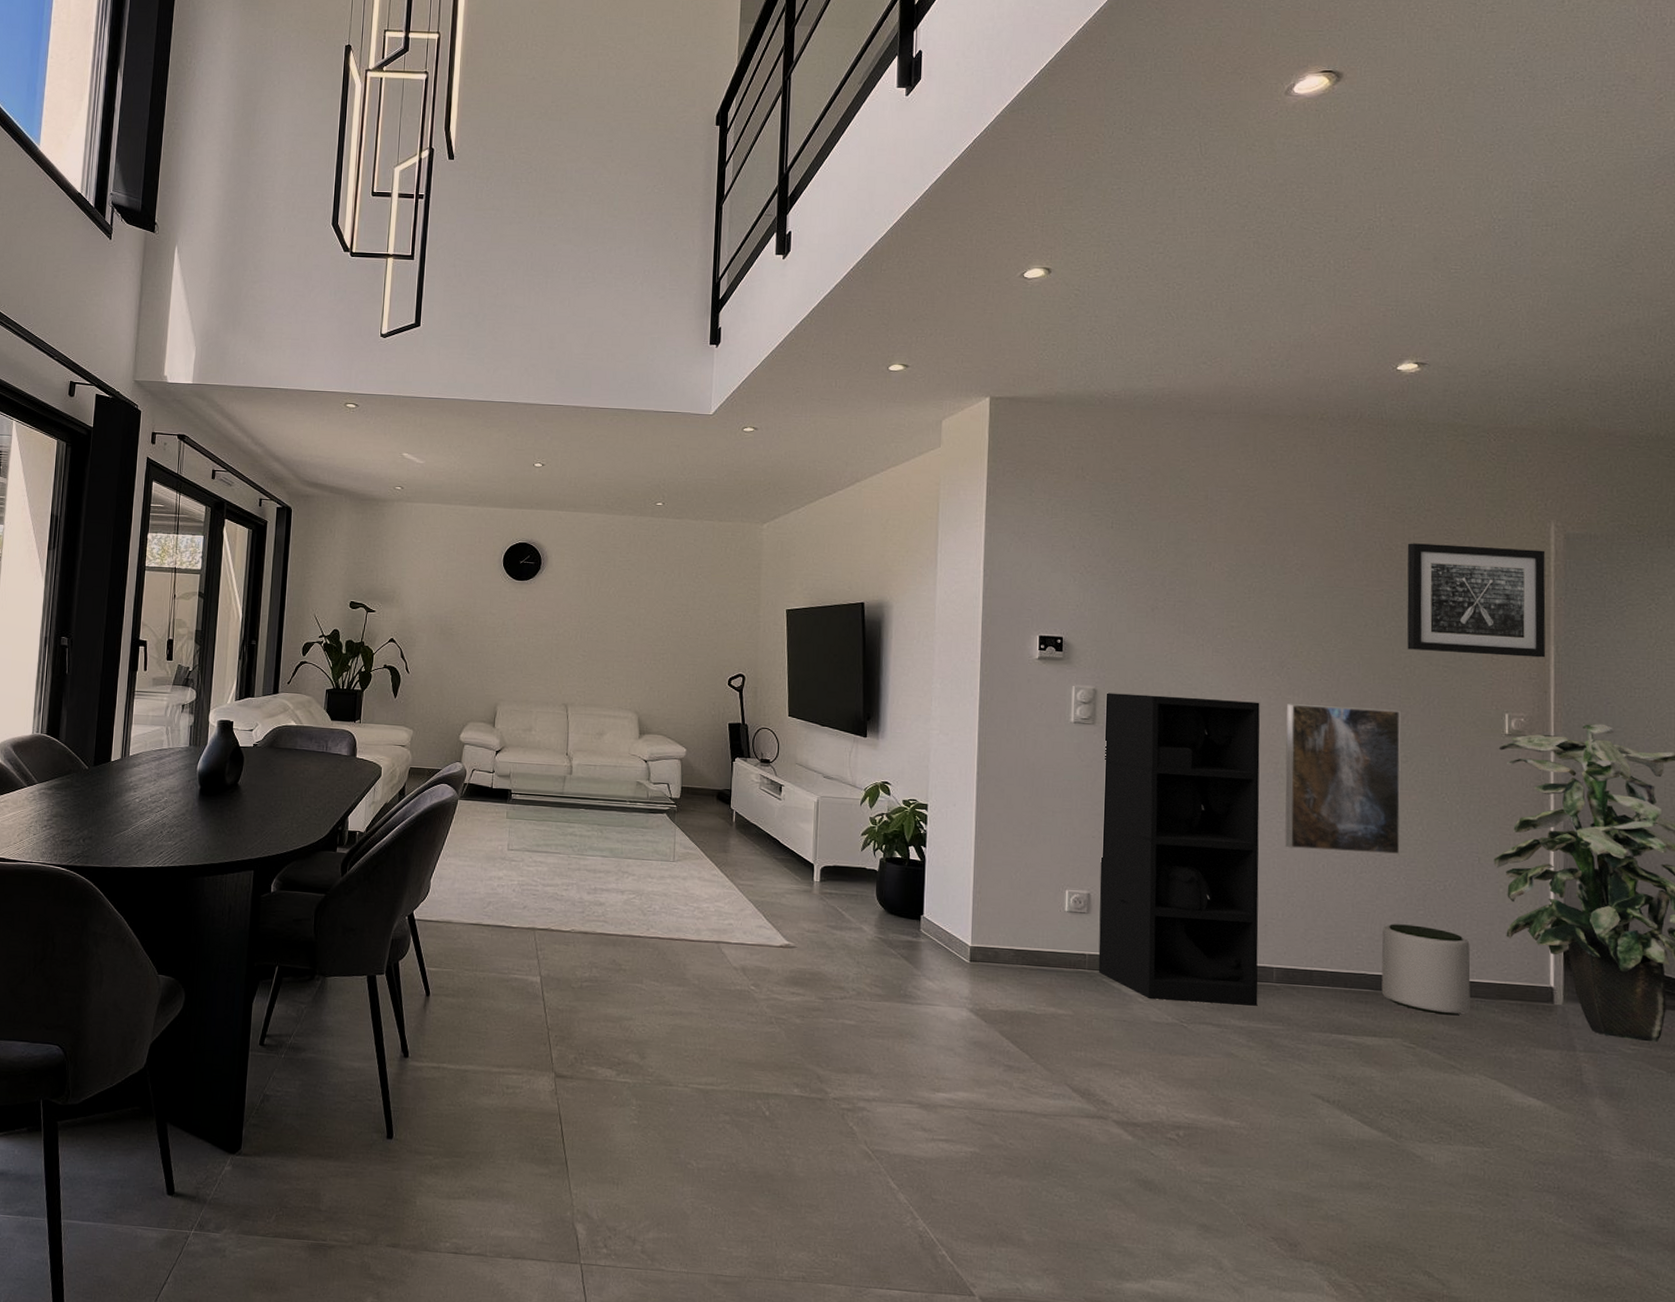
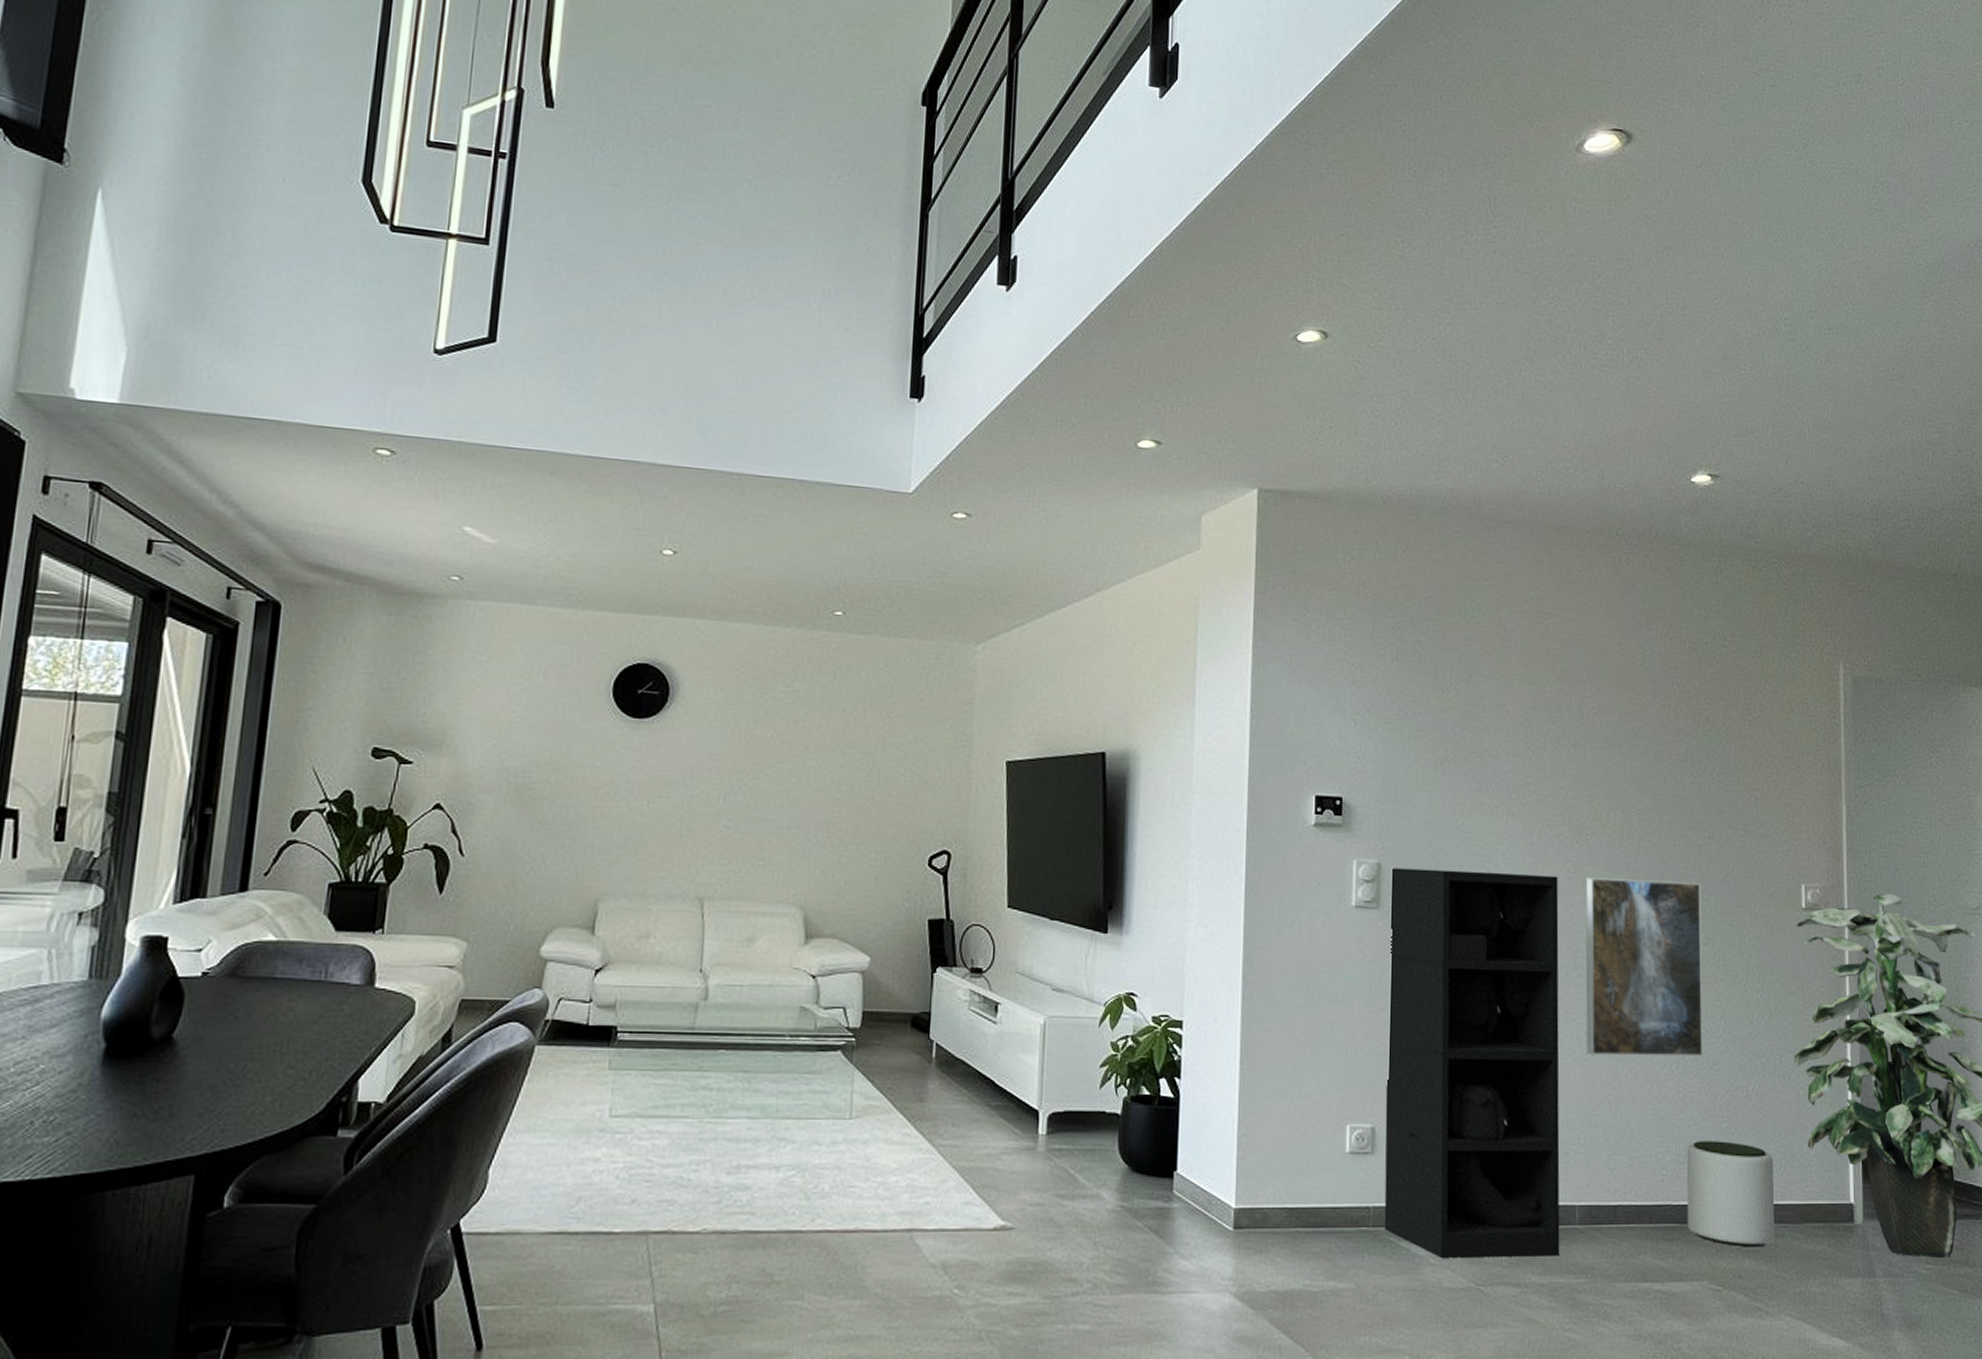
wall art: present [1407,543,1546,658] -> none [1704,684,1838,819]

